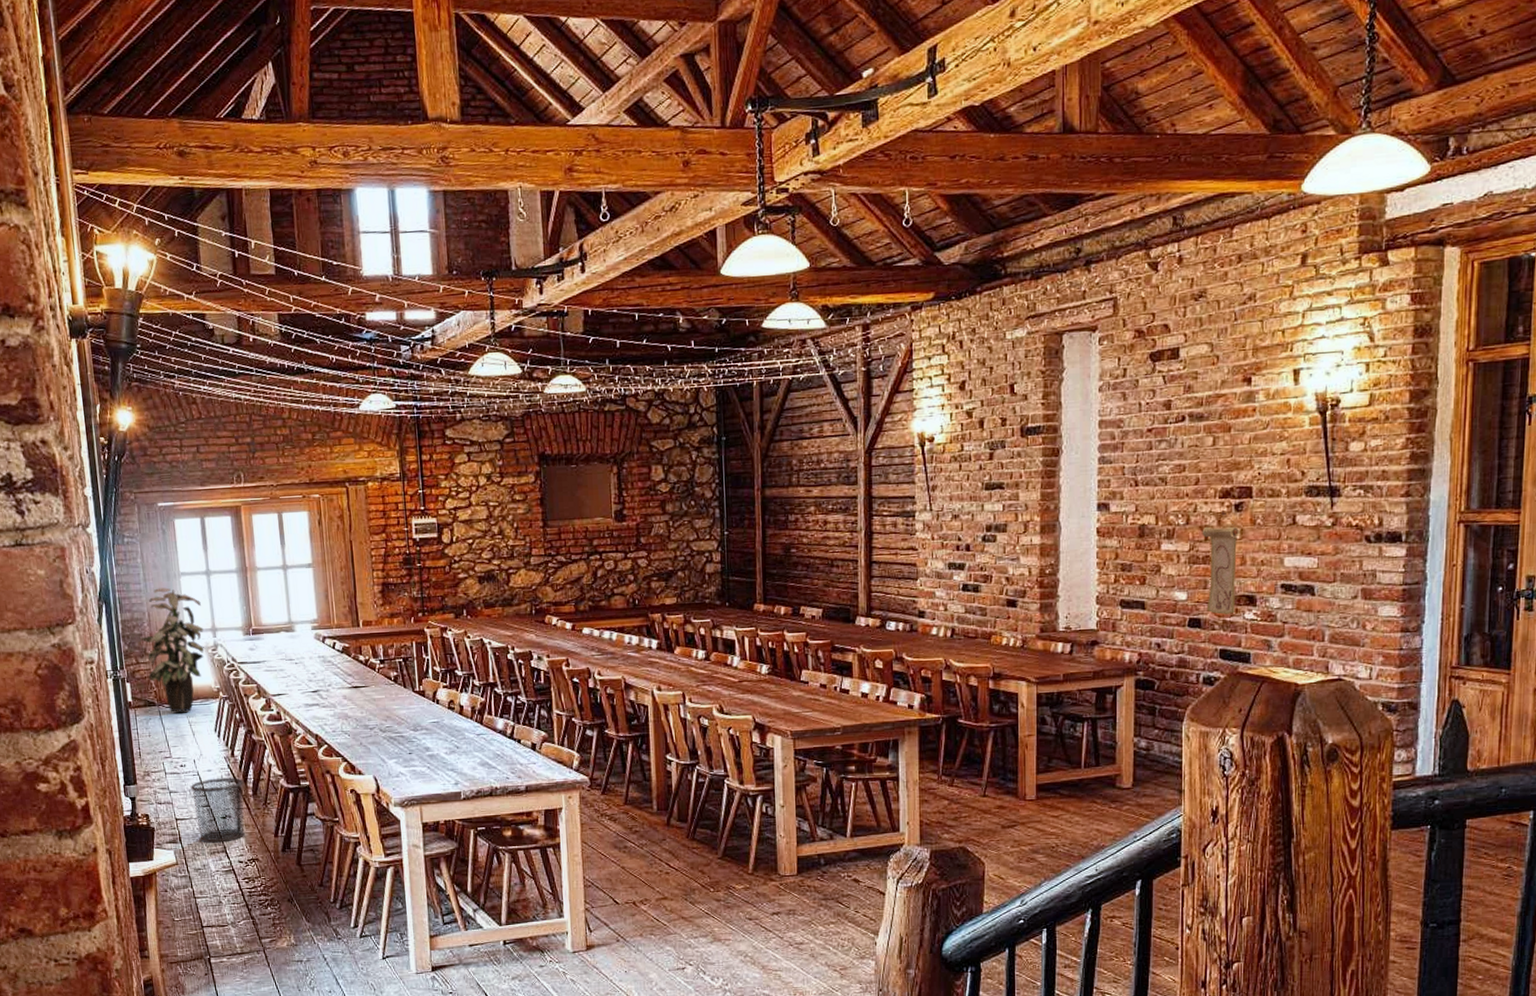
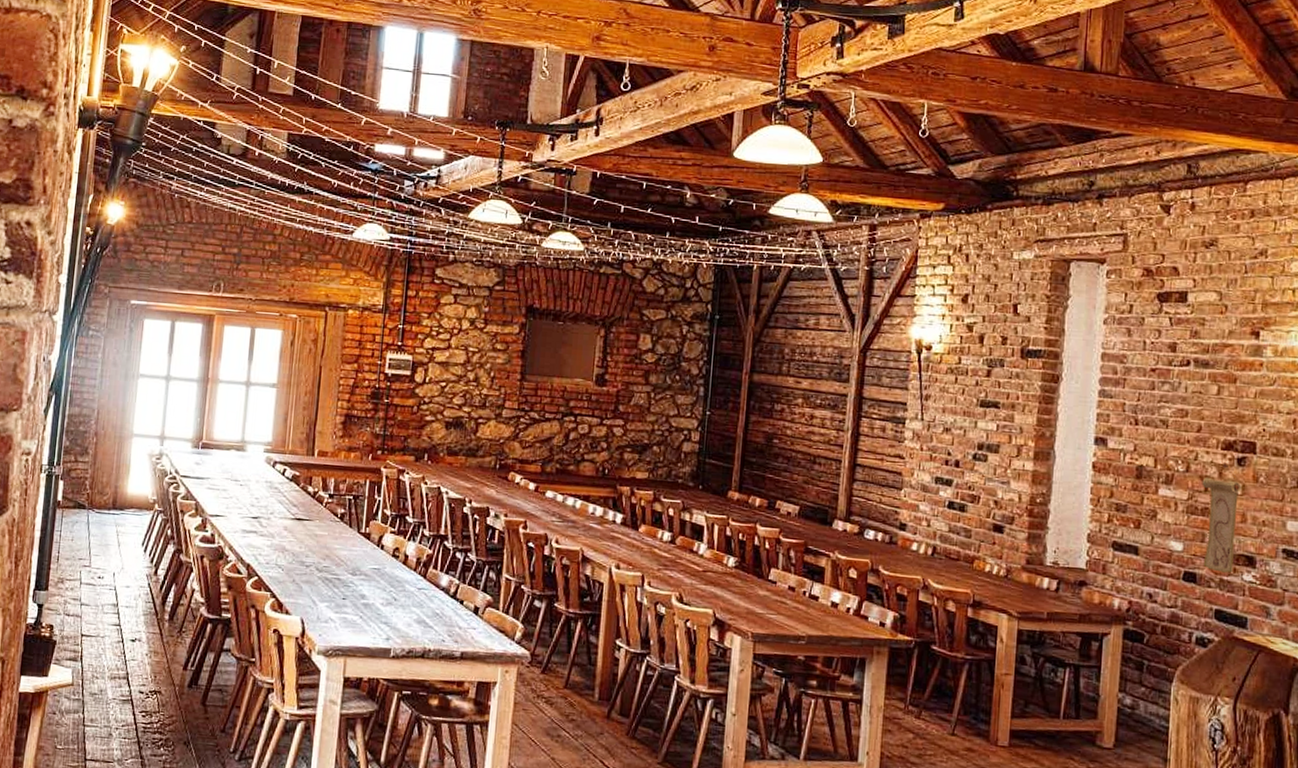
indoor plant: present [139,588,206,713] -> none [83,386,154,521]
waste bin: present [190,777,245,843] -> none [101,596,162,668]

